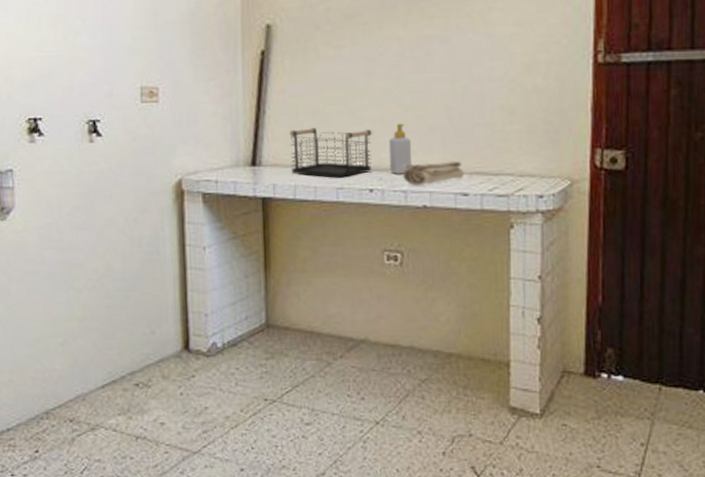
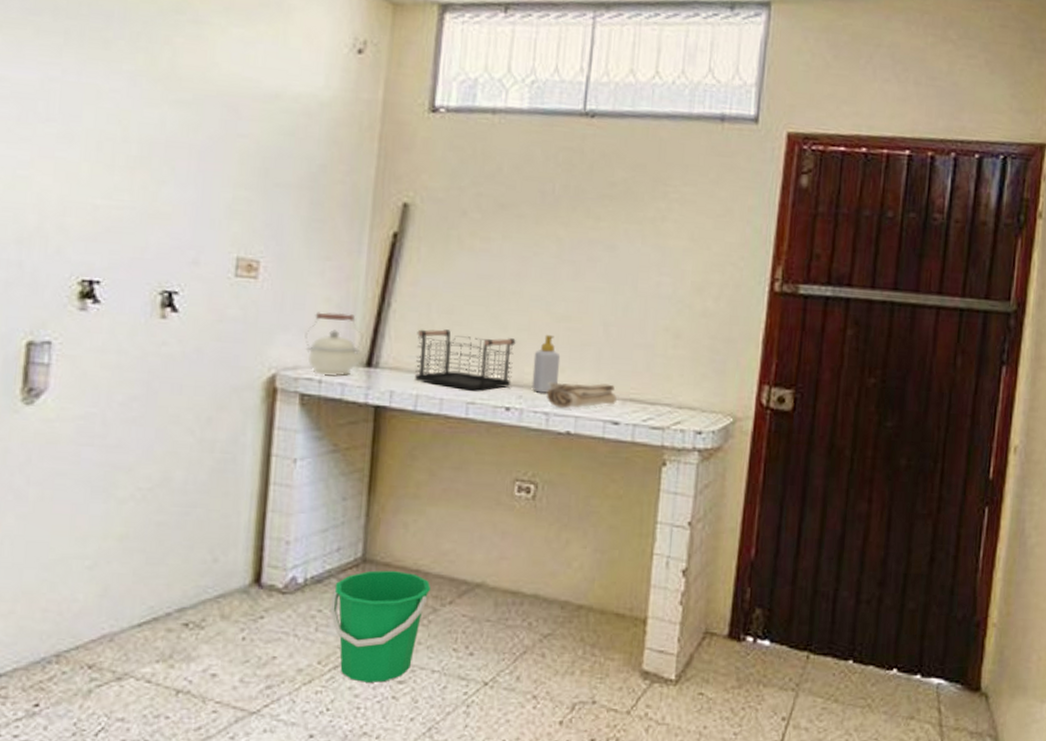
kettle: none [200,122,253,177] -> present [304,312,369,376]
bucket: none [245,332,324,425] -> present [330,570,431,683]

